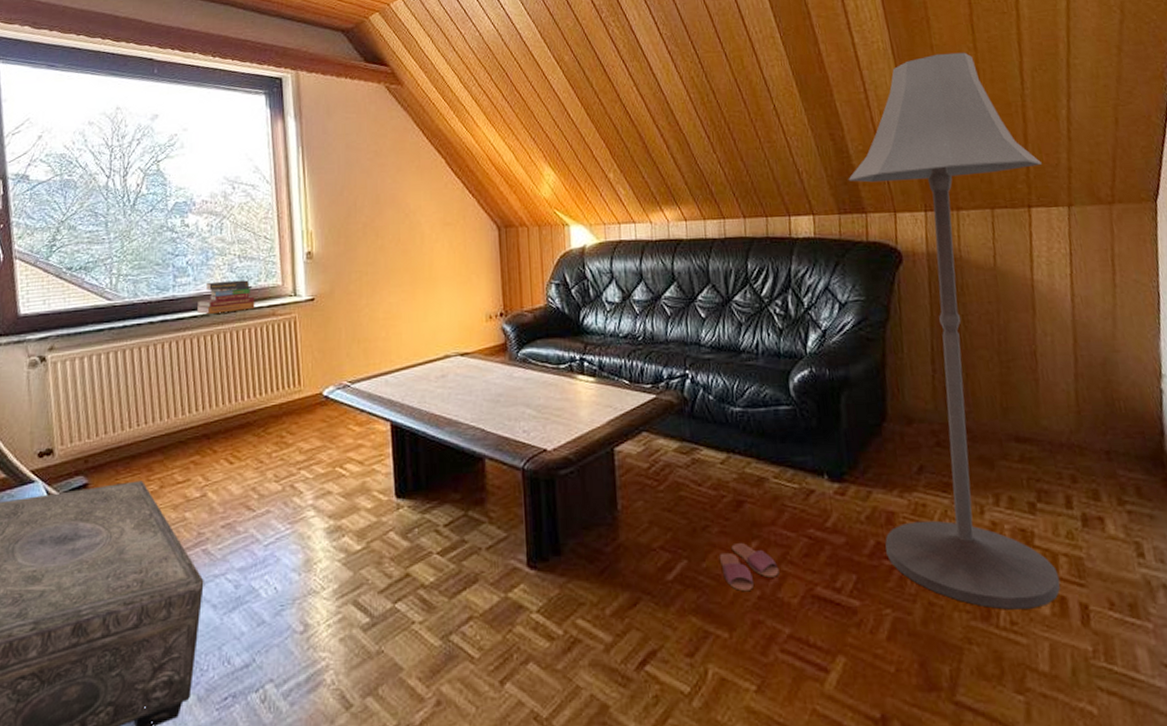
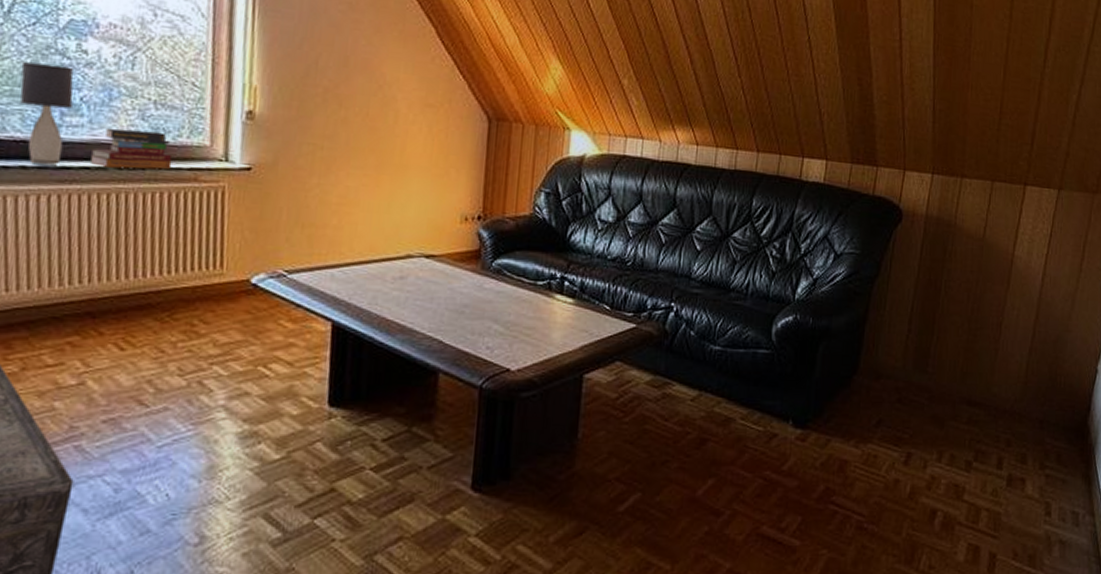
table lamp: none [145,239,182,320] -> present [20,62,75,166]
slippers: present [719,542,779,592] -> none [673,479,730,527]
floor lamp: present [848,52,1061,610] -> none [833,14,1045,555]

